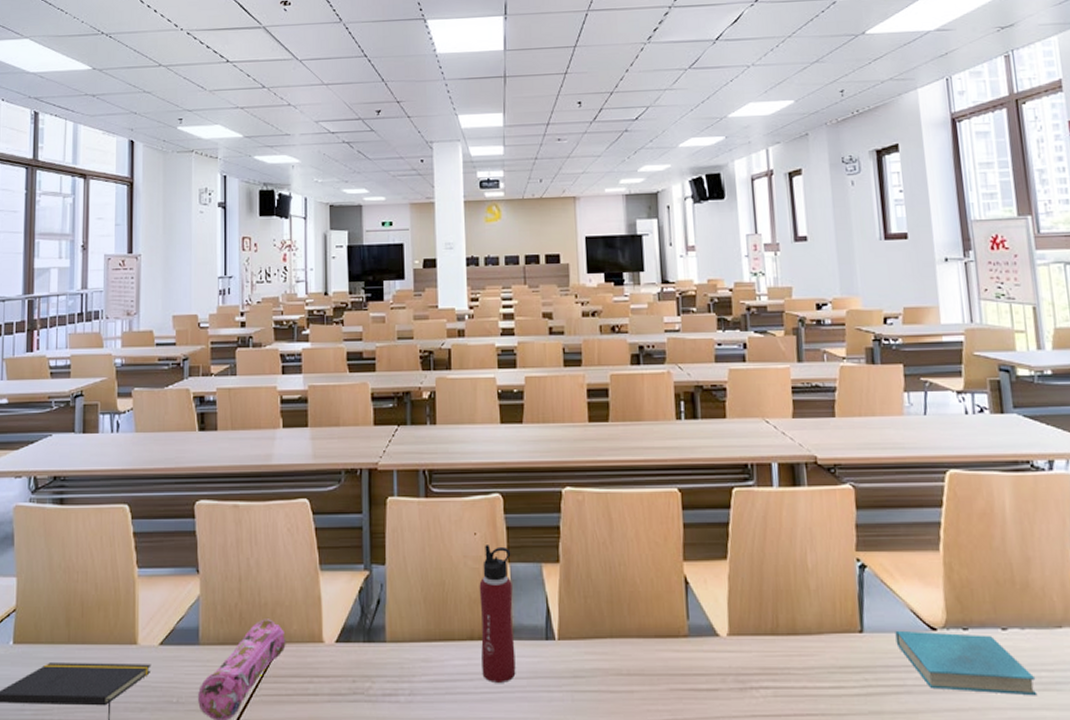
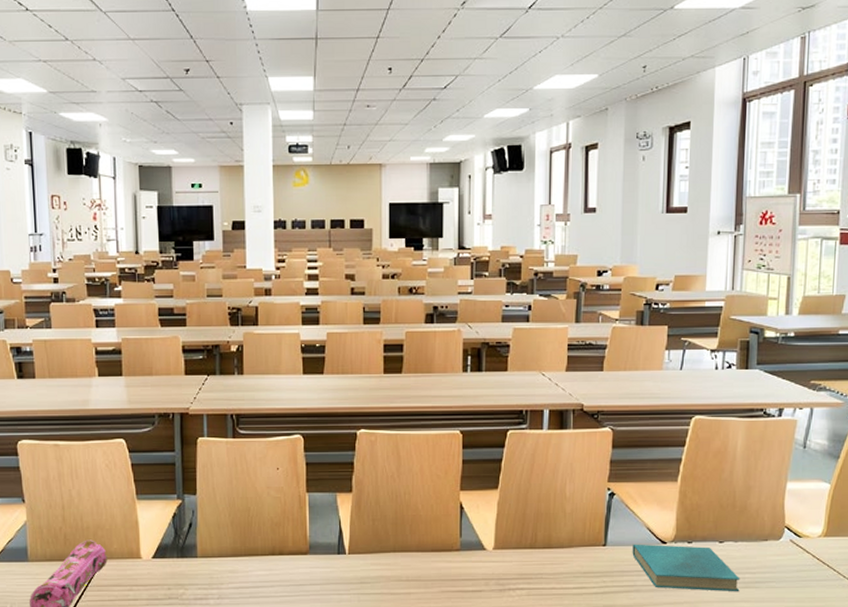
water bottle: present [479,545,516,683] -> none [280,478,311,588]

